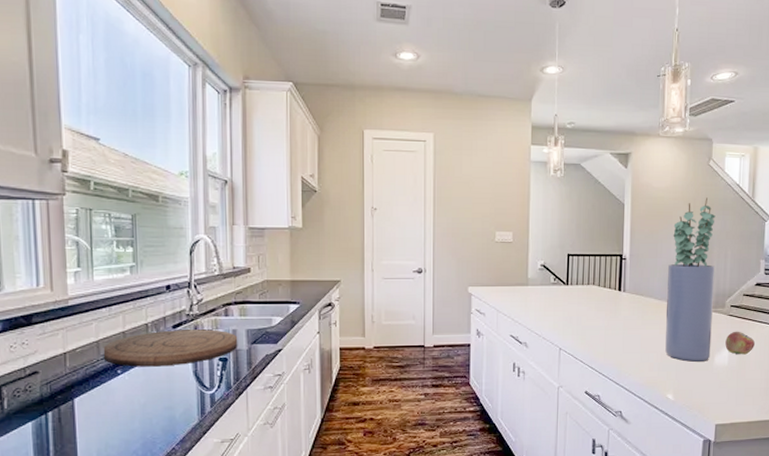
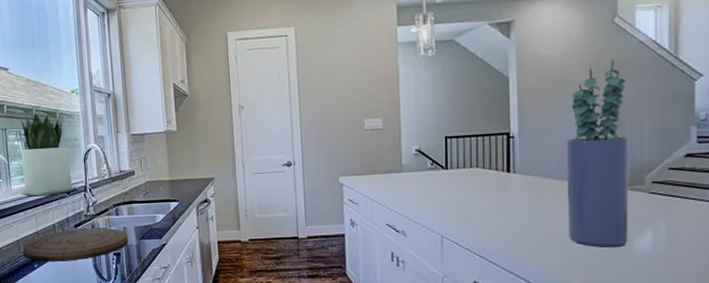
planter: none [104,194,180,291] -> present [20,113,78,197]
fruit: present [725,331,755,355] -> none [647,210,688,238]

